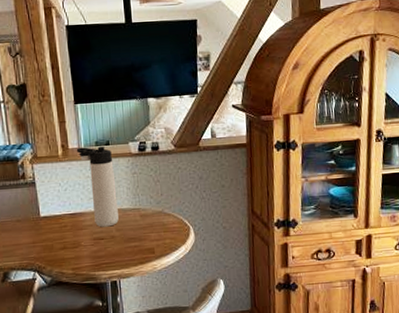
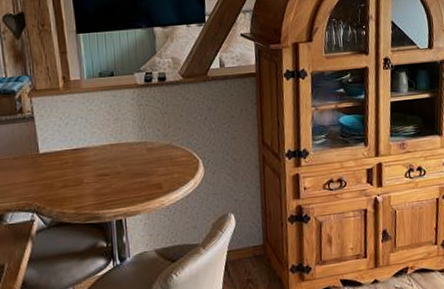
thermos bottle: present [76,146,119,227] -> none [78,77,124,163]

